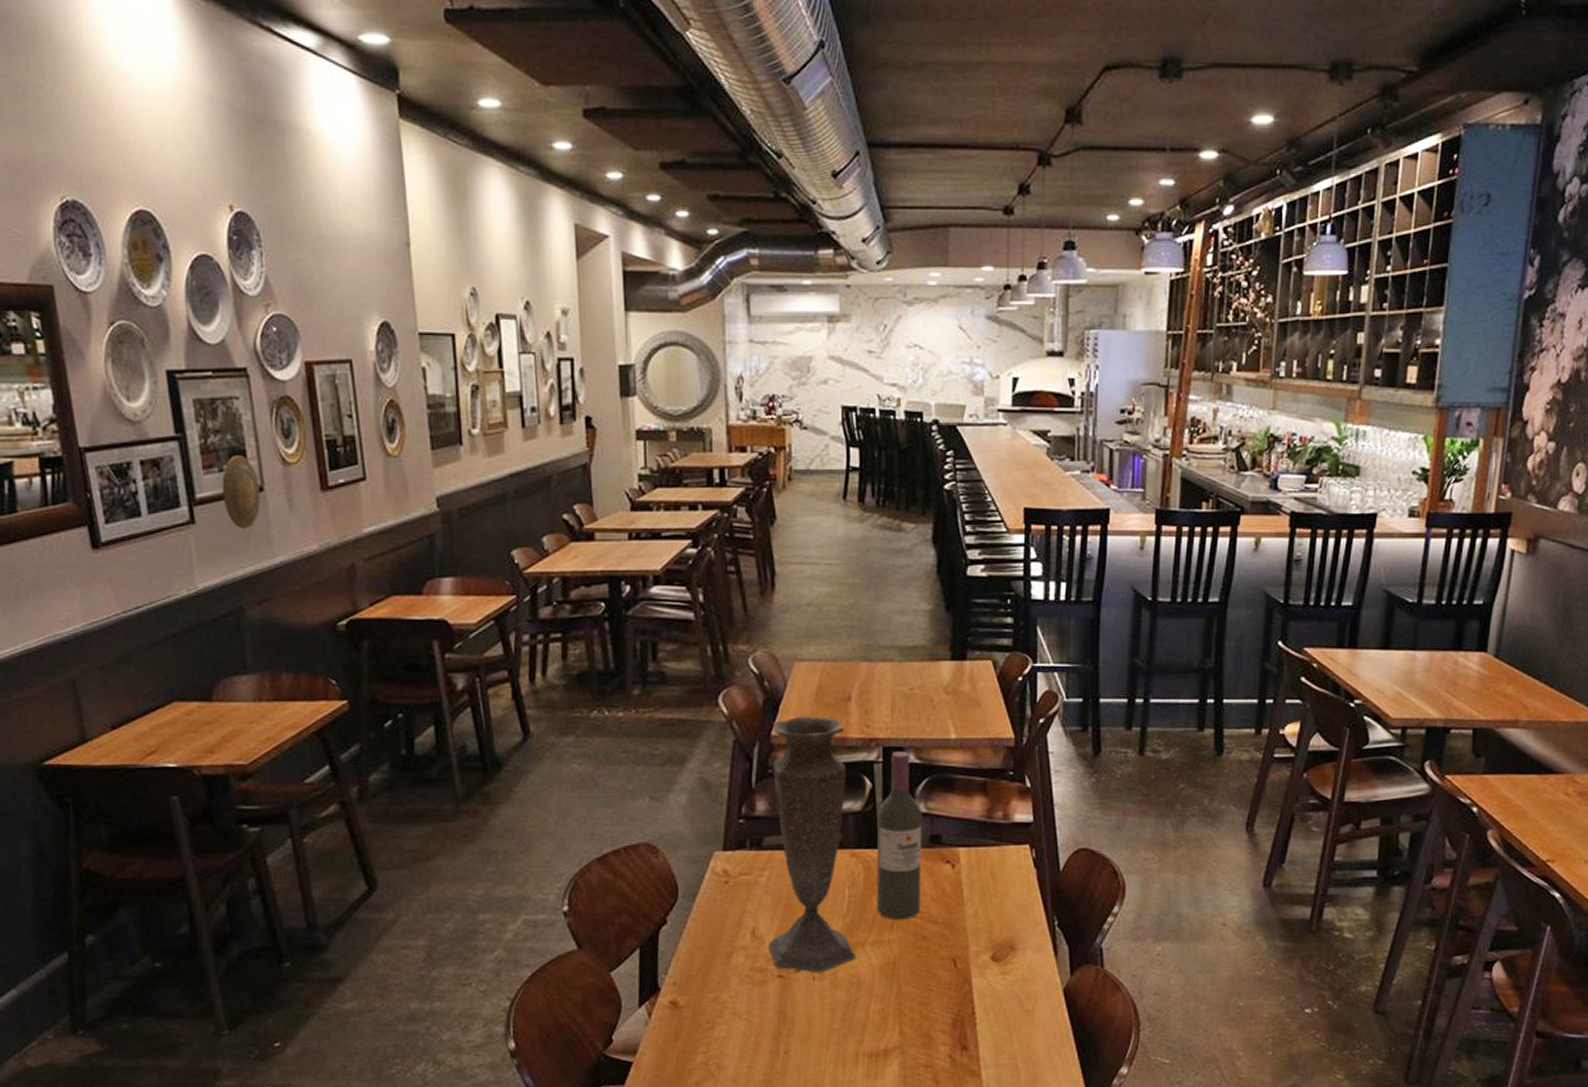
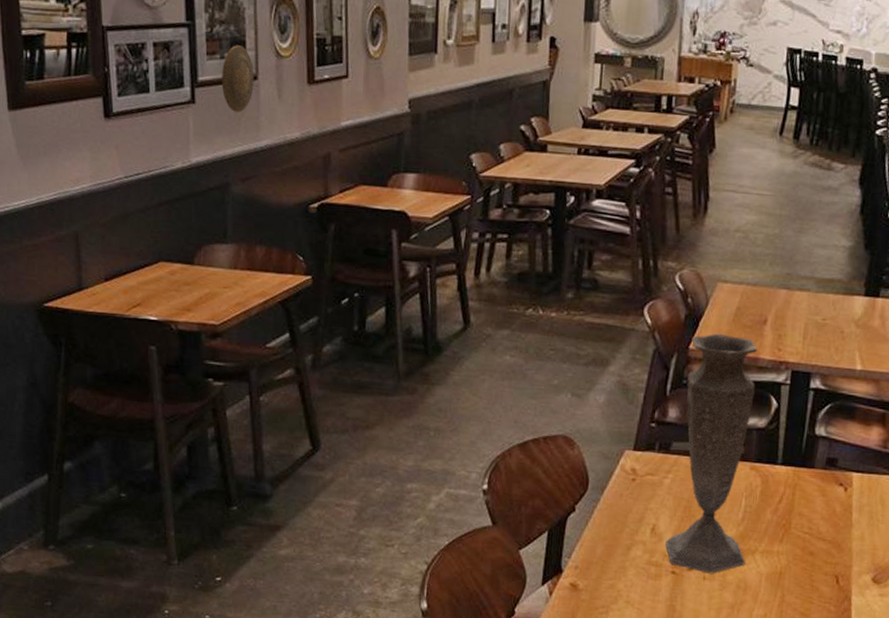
wine bottle: present [876,752,922,920] -> none [769,376,822,534]

